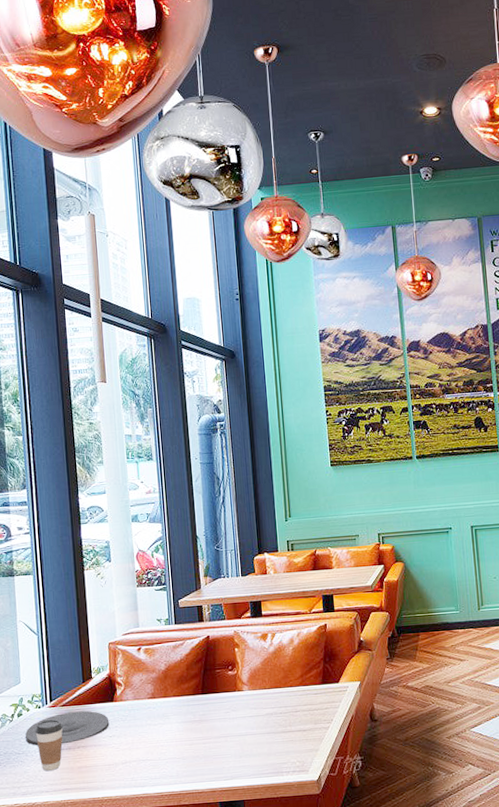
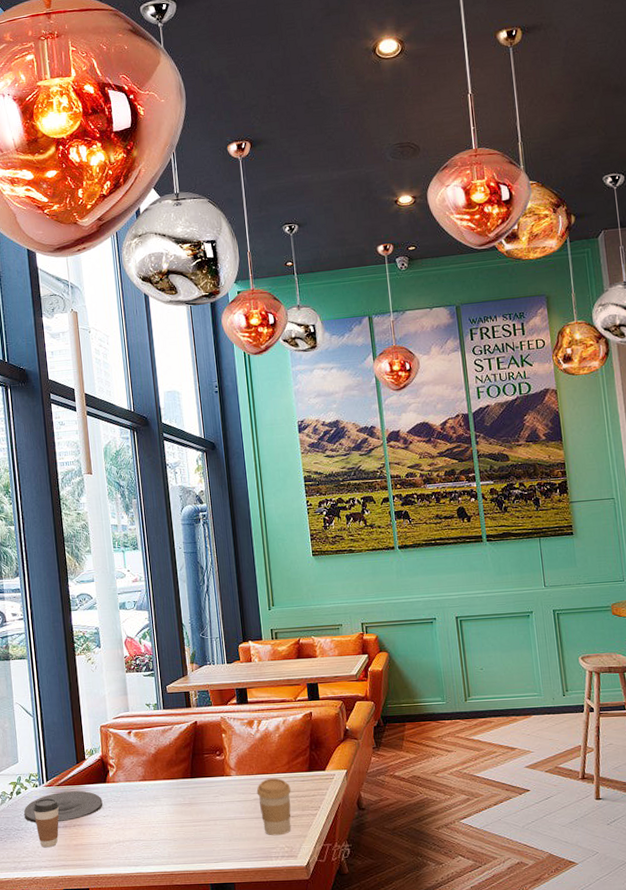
coffee cup: none [269,692,304,751] -> present [256,778,291,836]

